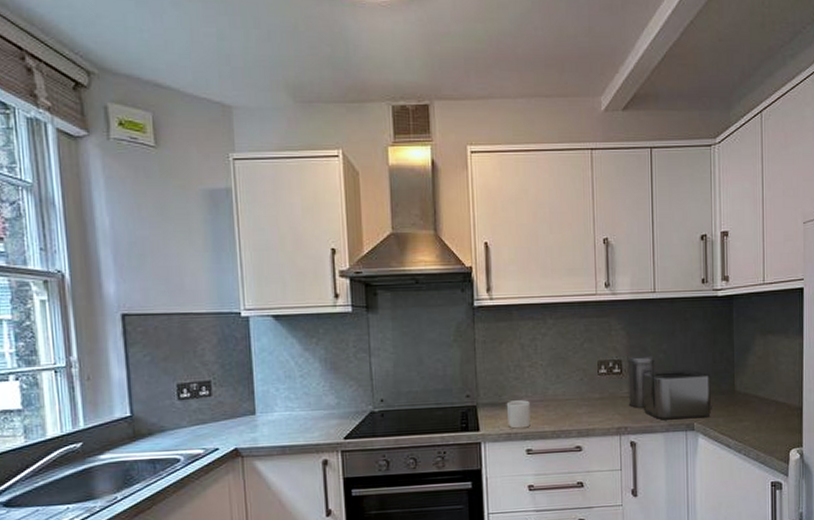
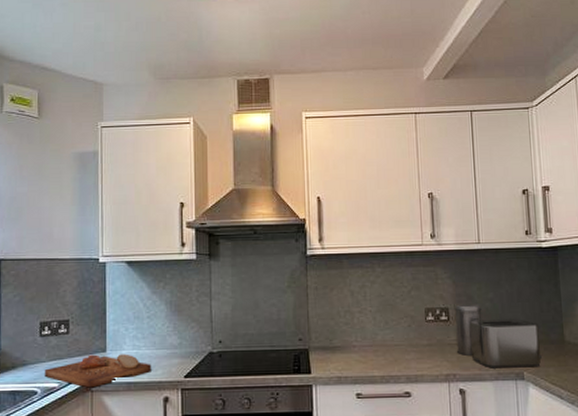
cutting board: none [187,416,308,455] -> present [45,354,152,389]
mug: present [506,400,531,429] -> none [336,345,361,373]

